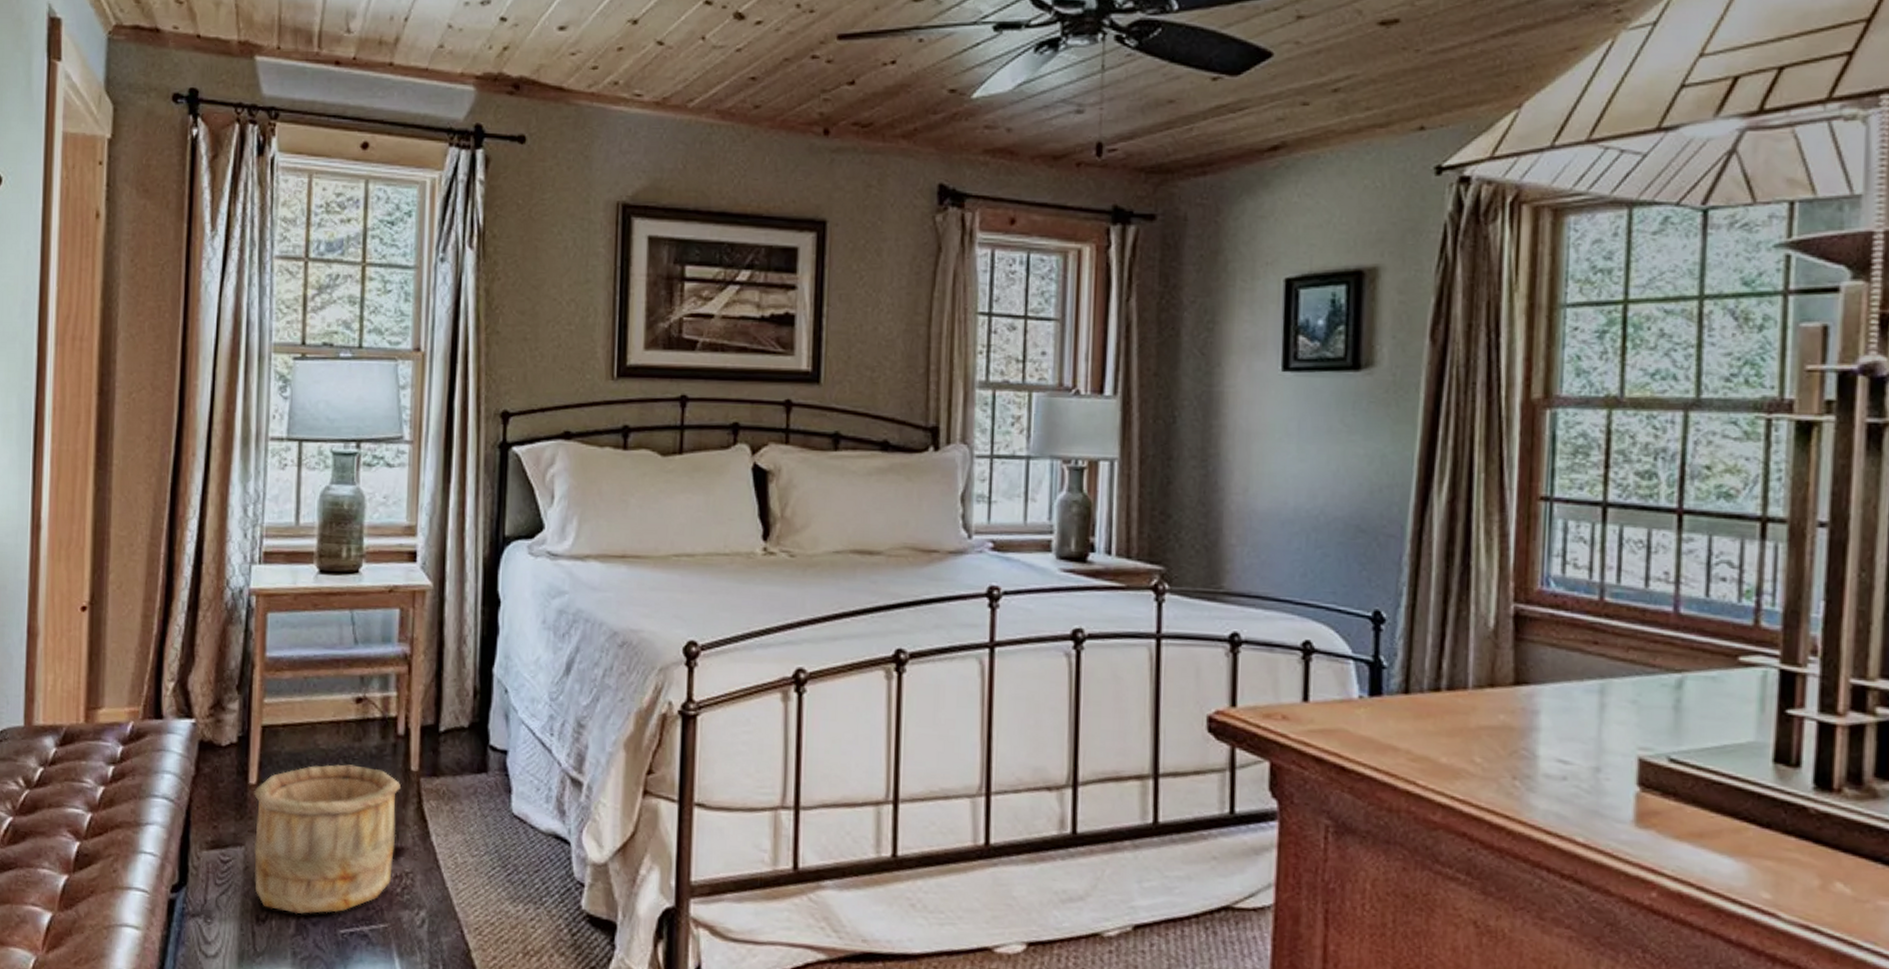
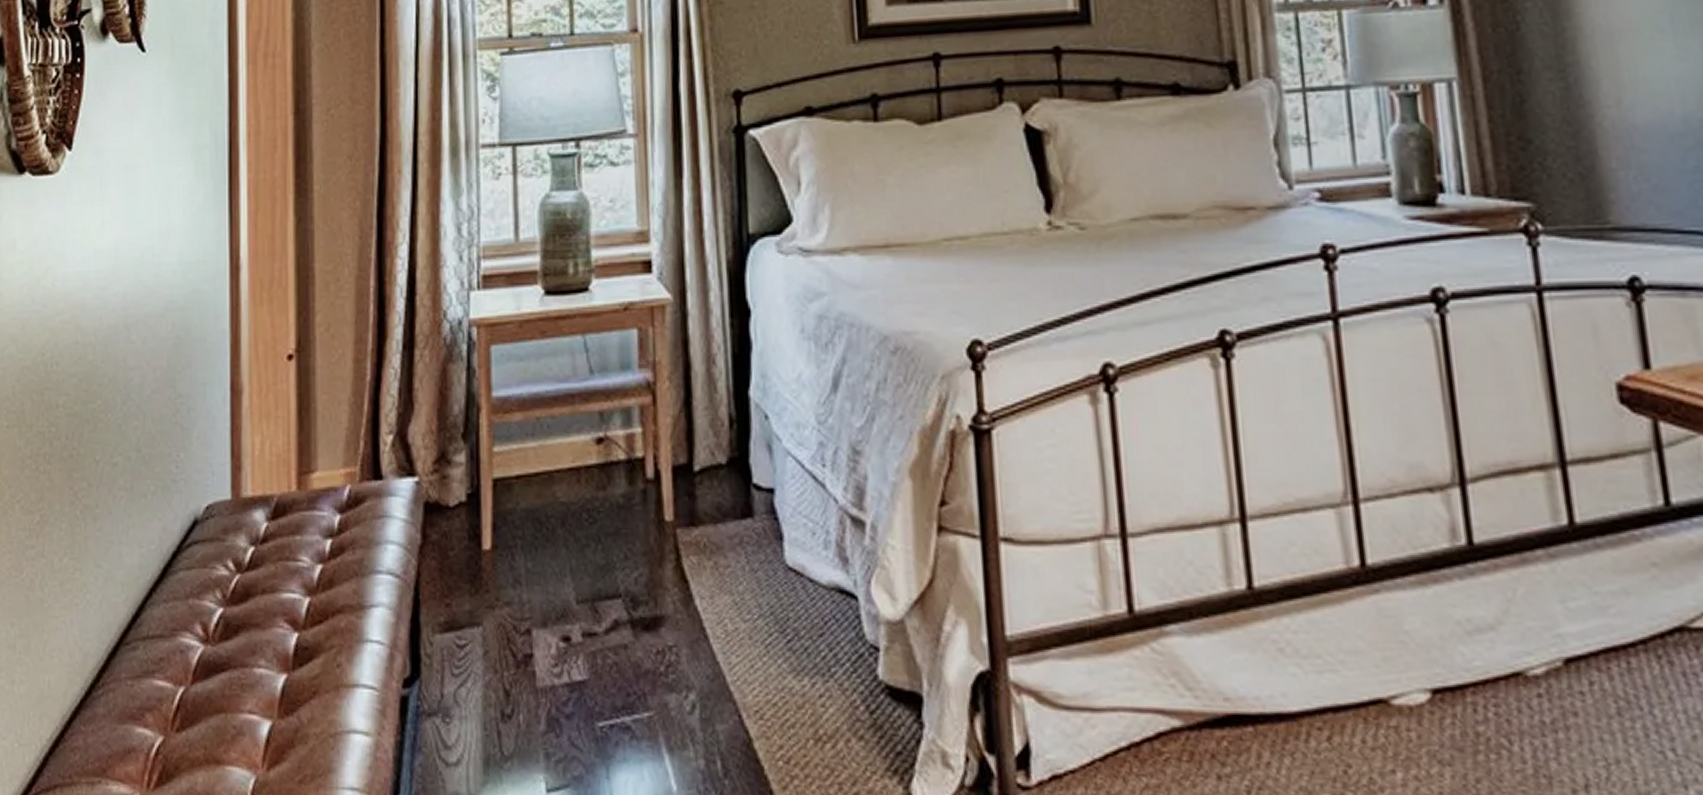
wooden bucket: present [254,764,401,914] -> none [489,519,655,706]

